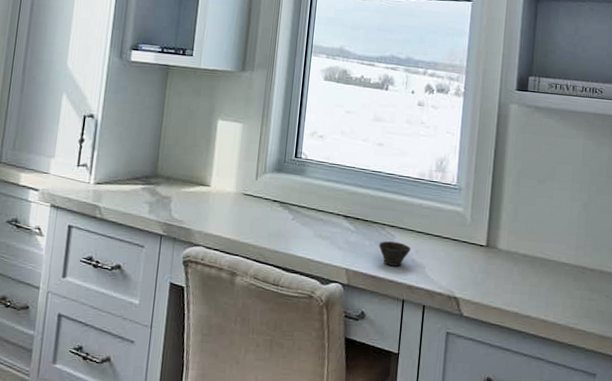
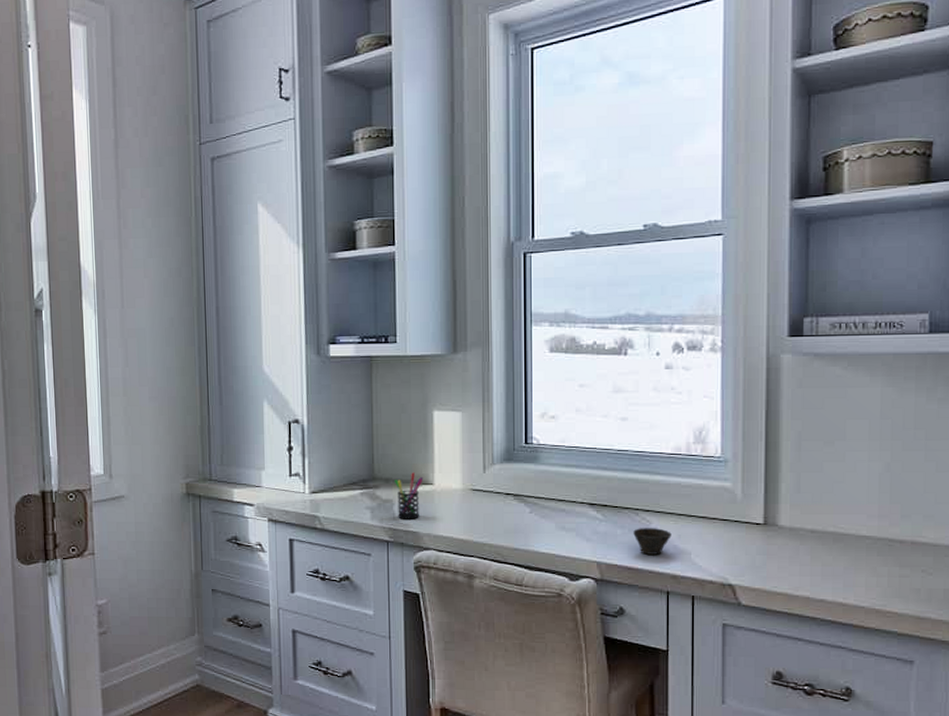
pen holder: none [174,173,202,217] -> present [394,472,424,519]

